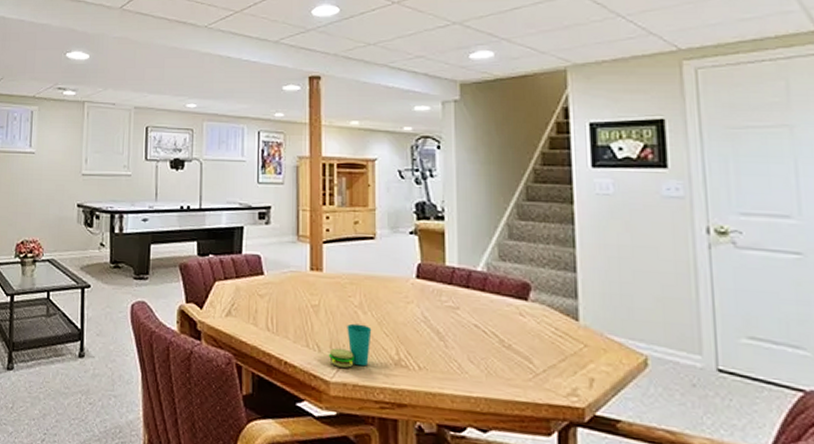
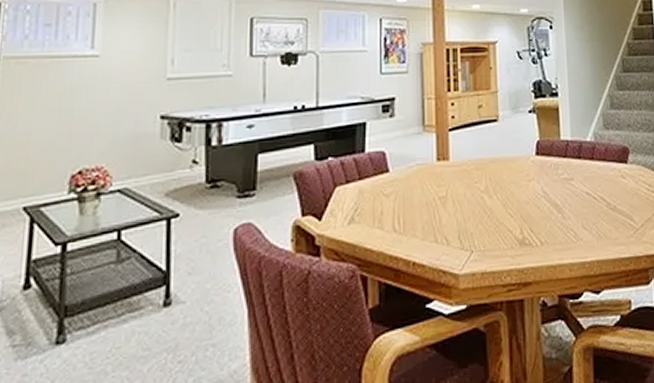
cup: present [328,323,372,368] -> none [456,209,498,258]

